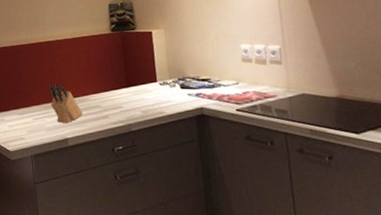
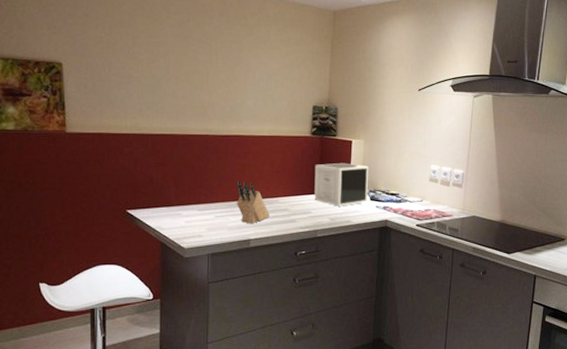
speaker: none [119,54,178,98] -> present [314,162,368,207]

